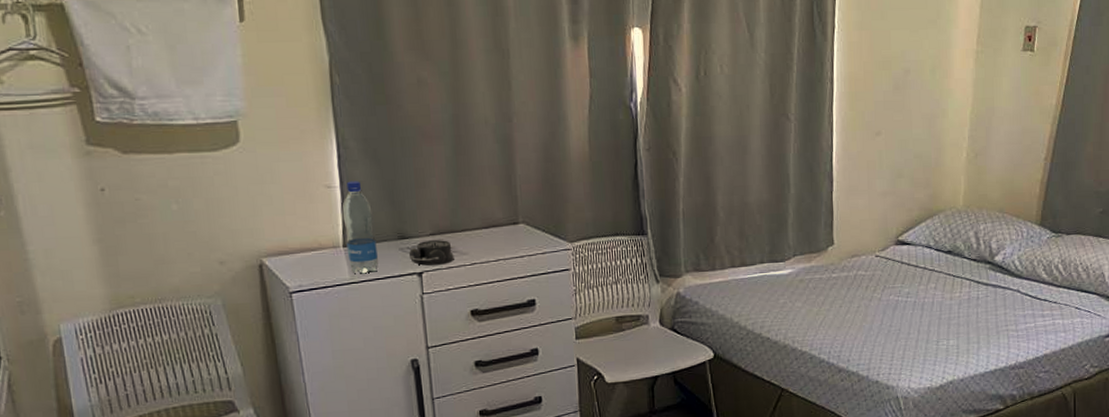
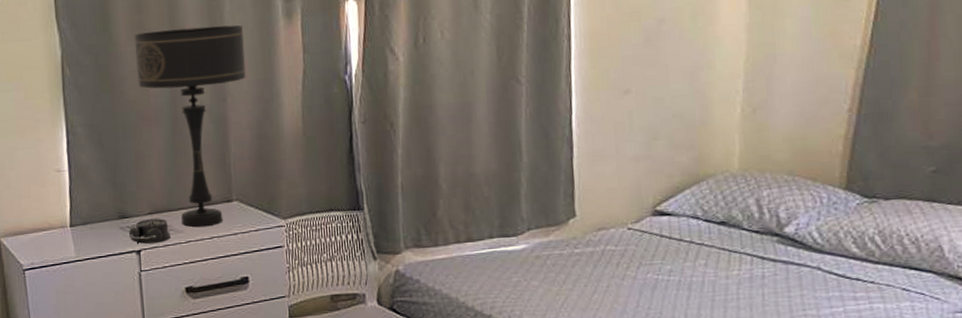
bottle: present [342,181,379,275] -> none [69,164,101,253]
table lamp: none [411,42,532,250] -> present [133,24,246,227]

